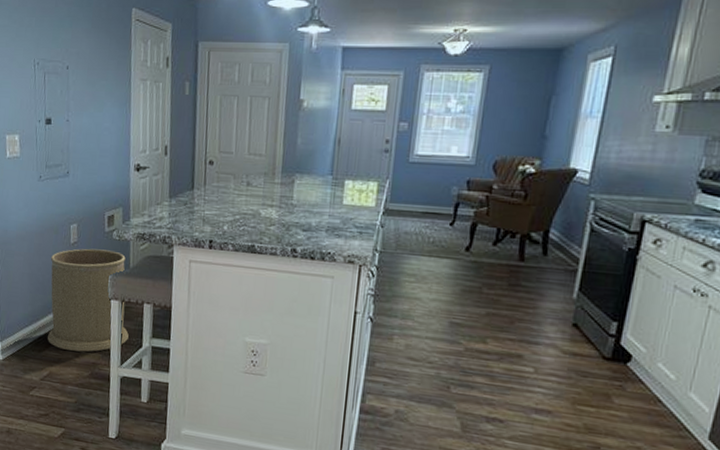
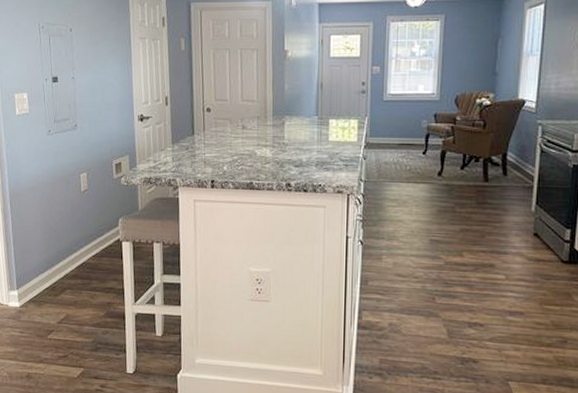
trash can: present [48,248,129,352] -> none [62,195,141,293]

